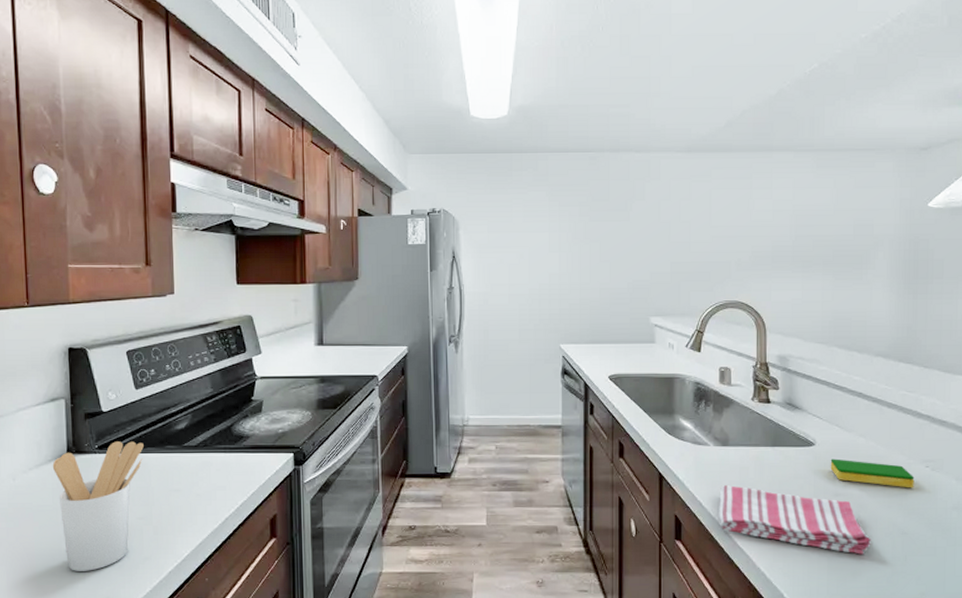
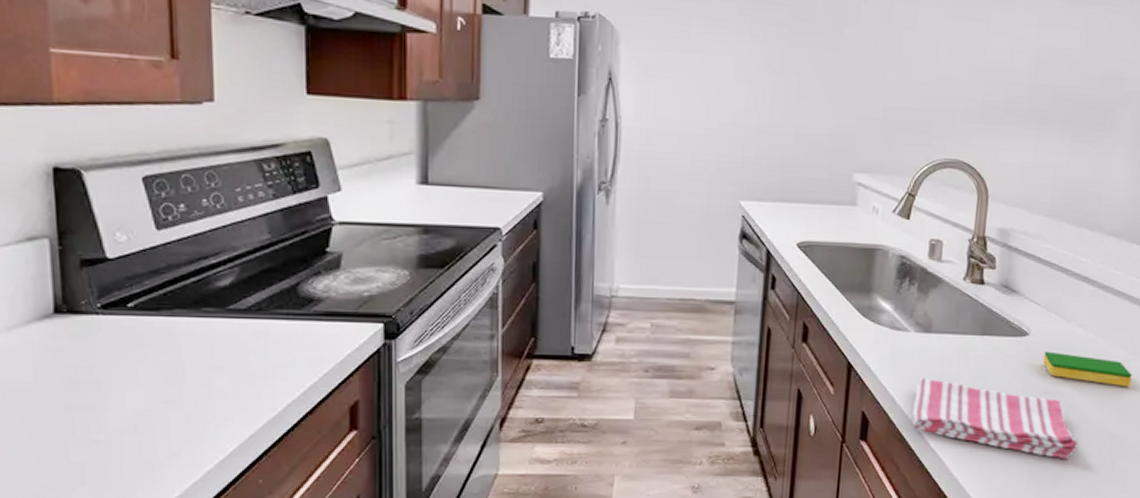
utensil holder: present [52,441,144,571] -> none [31,299,170,469]

